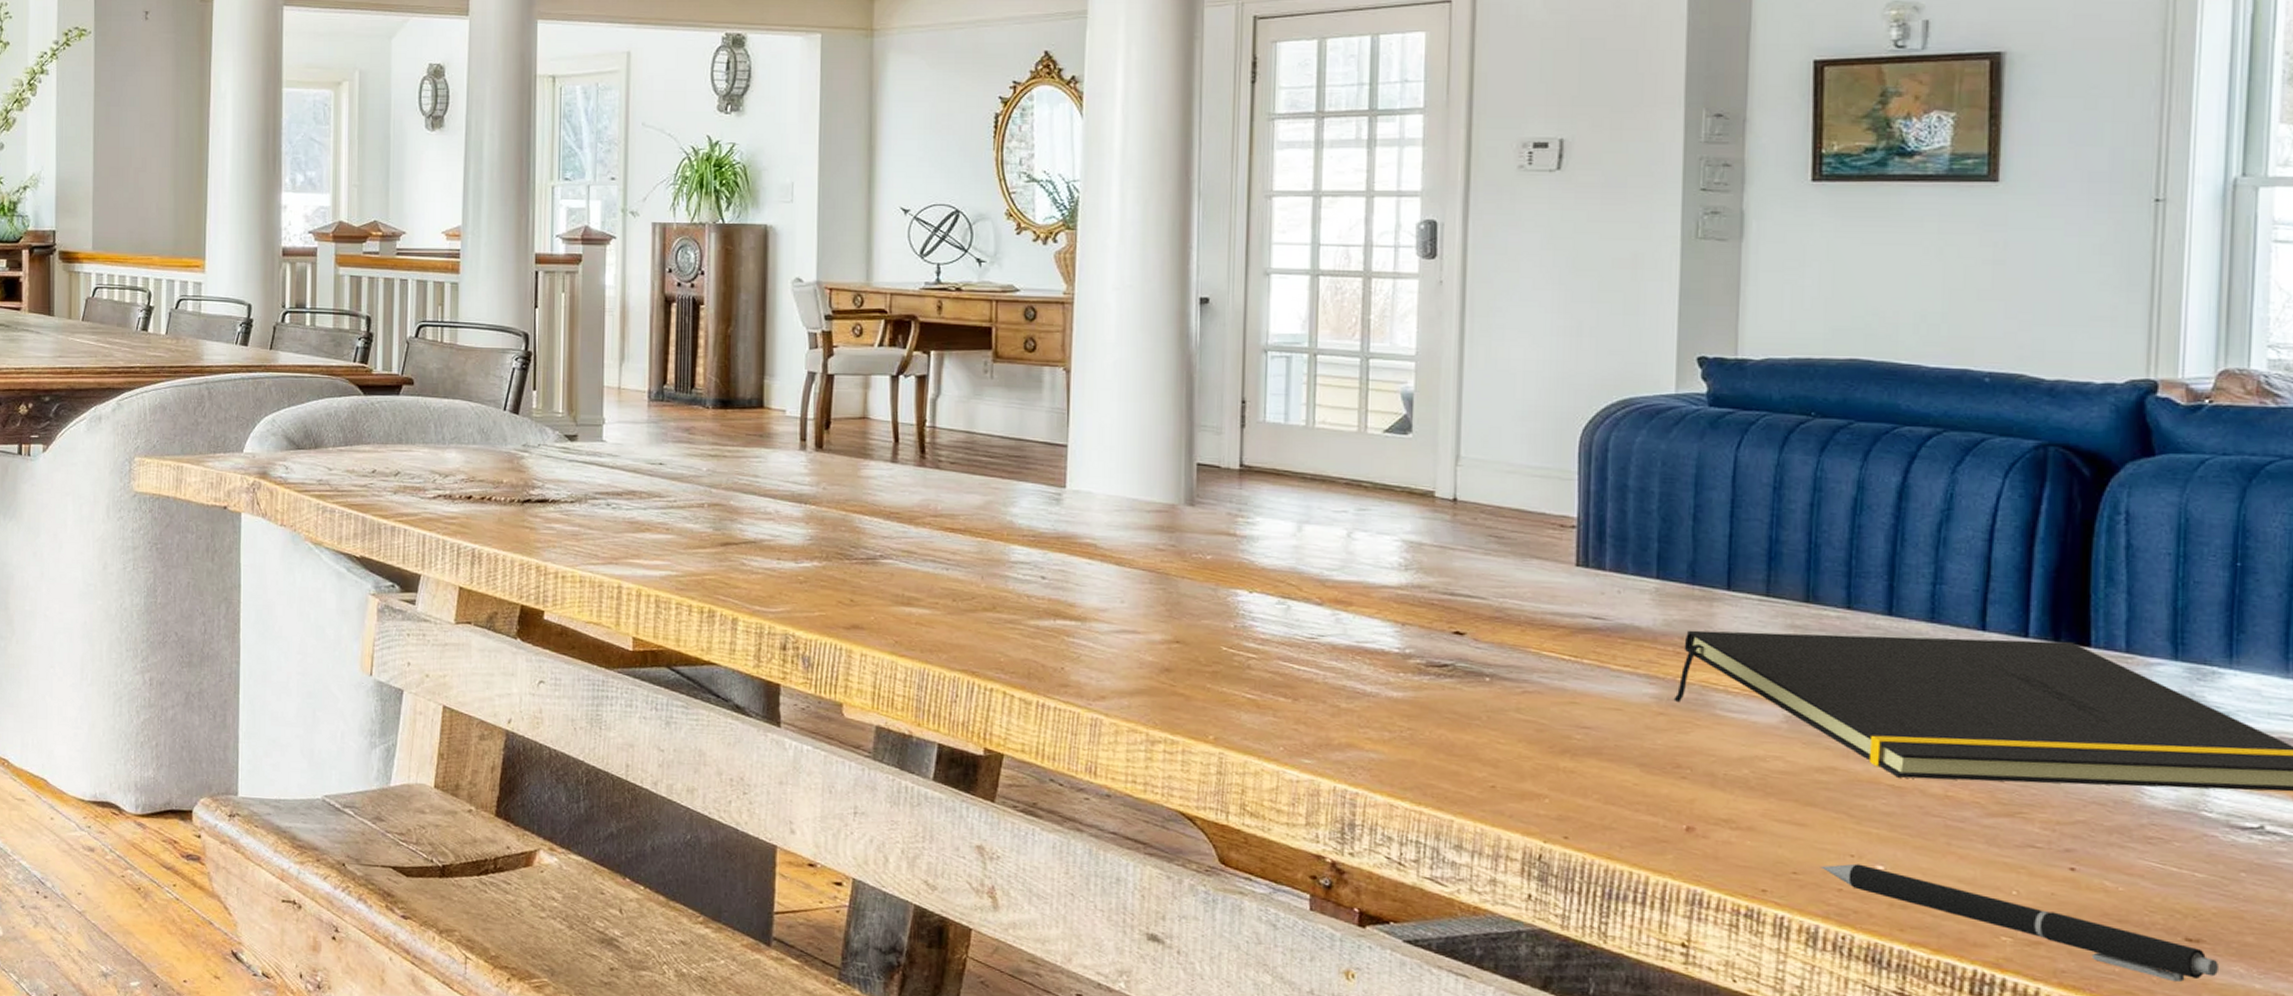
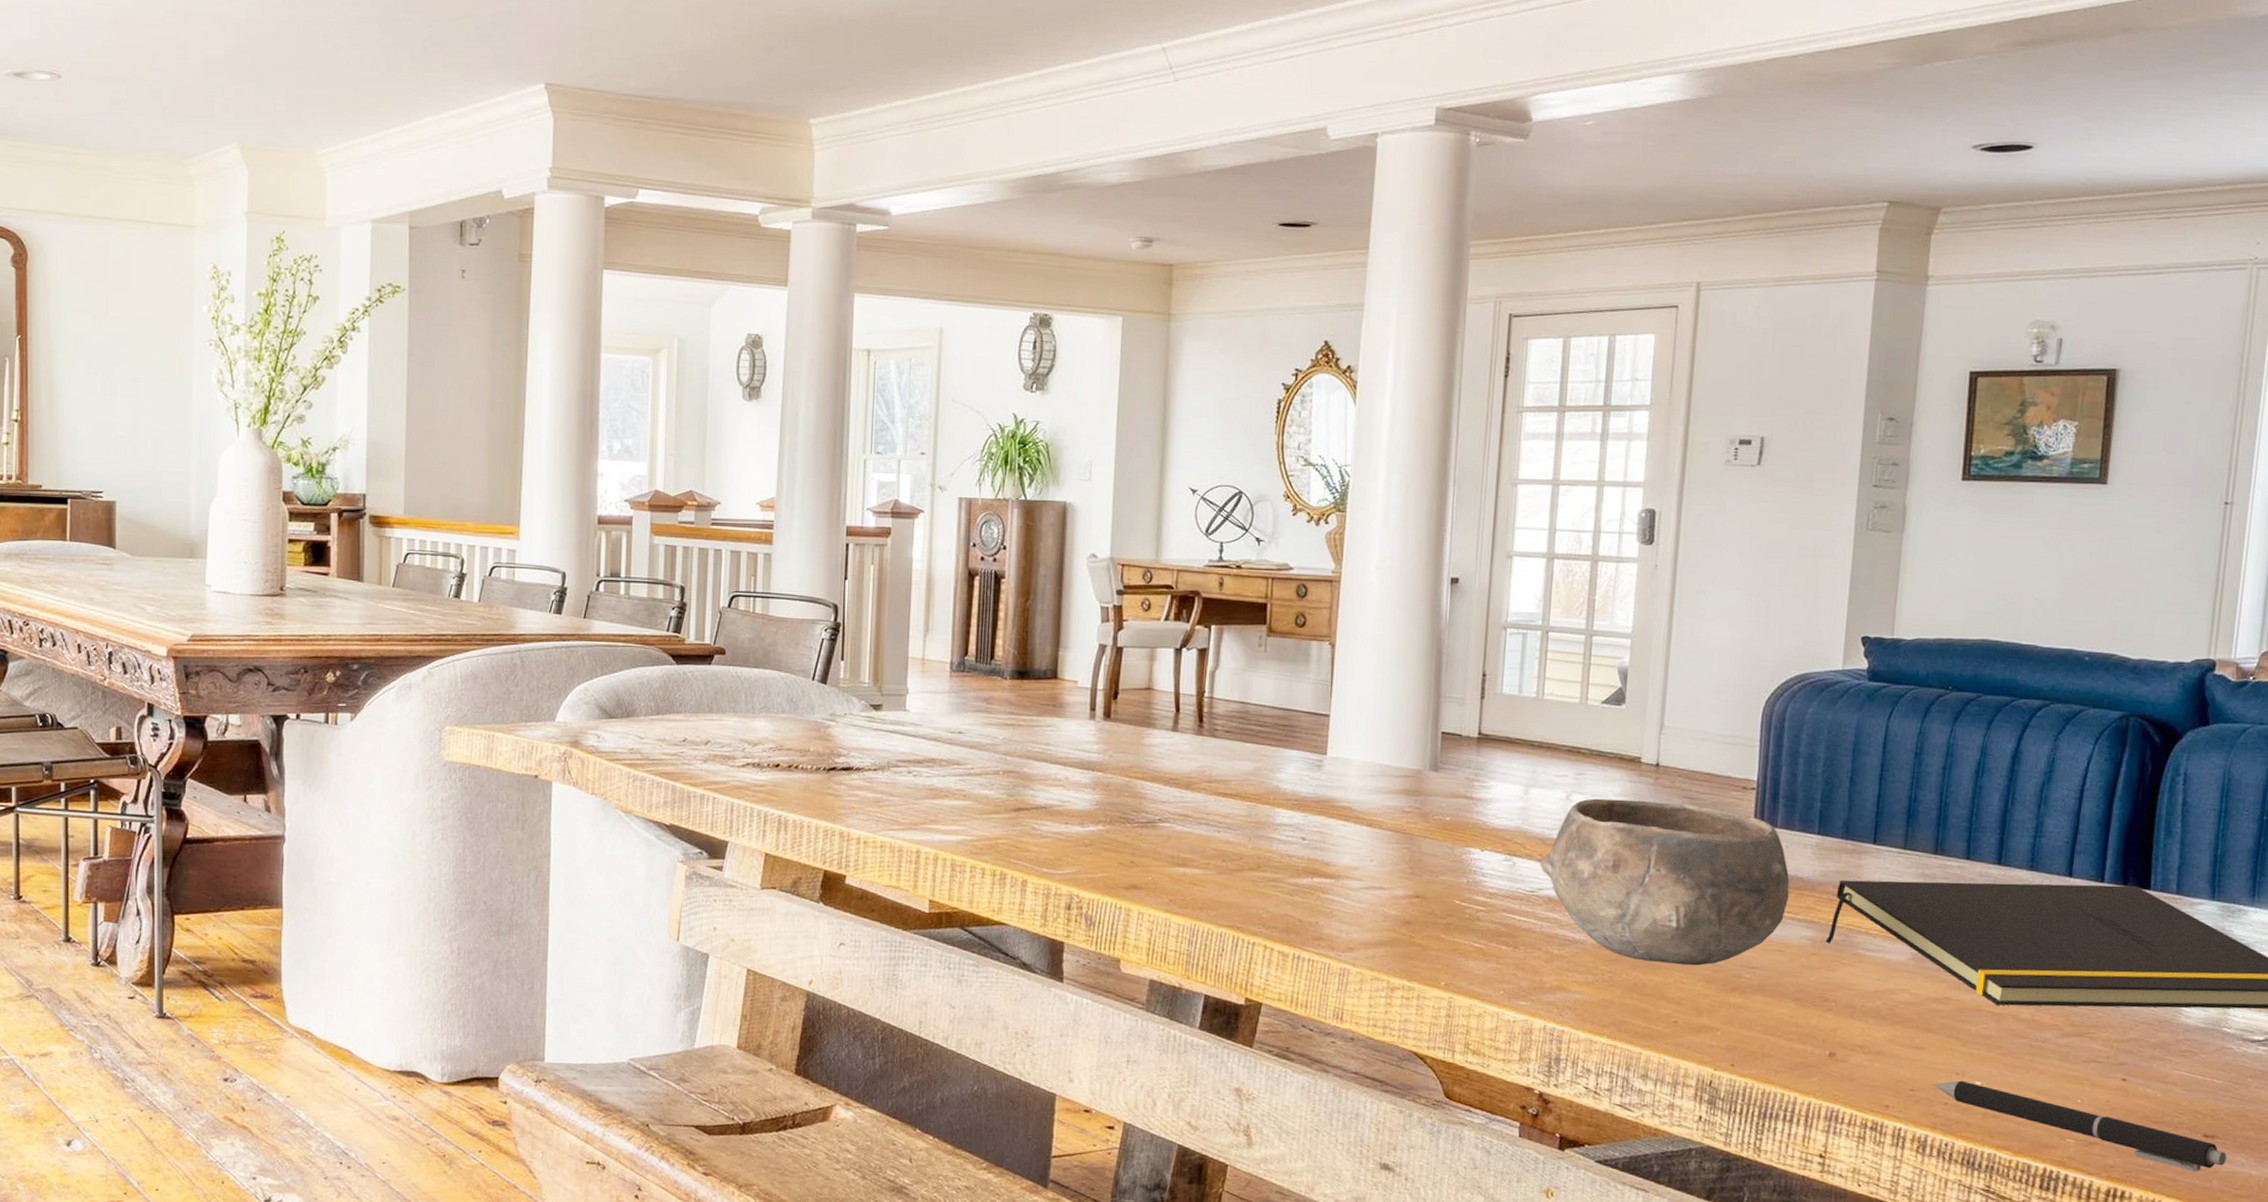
bowl: none [1319,536,1625,724] -> present [1539,798,1790,966]

